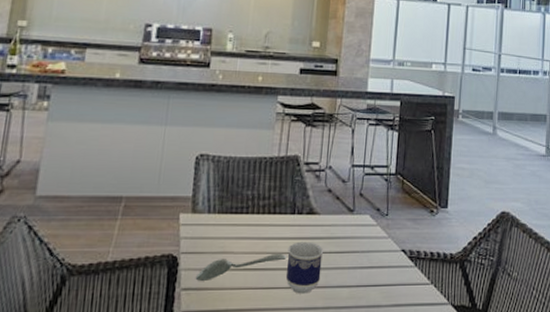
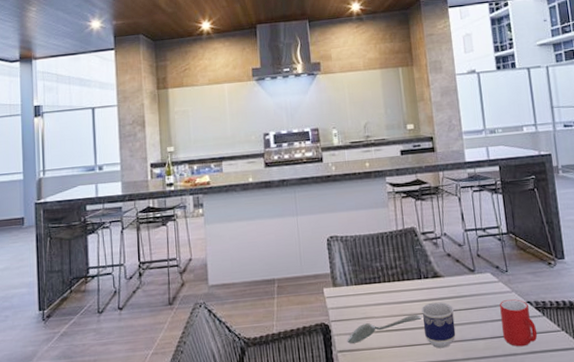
cup: none [370,246,406,298] -> present [500,299,538,347]

